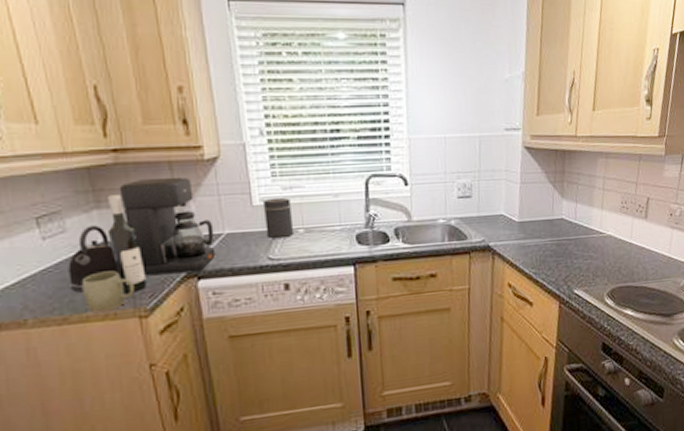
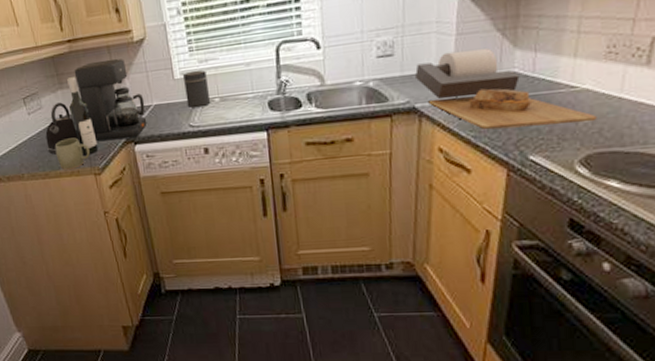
paper towel holder: none [489,196,566,239] -> present [415,47,520,99]
cutting board: none [500,231,617,268] -> present [428,88,597,130]

